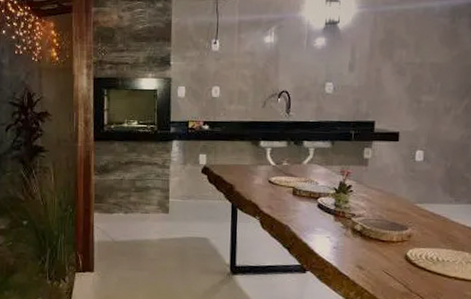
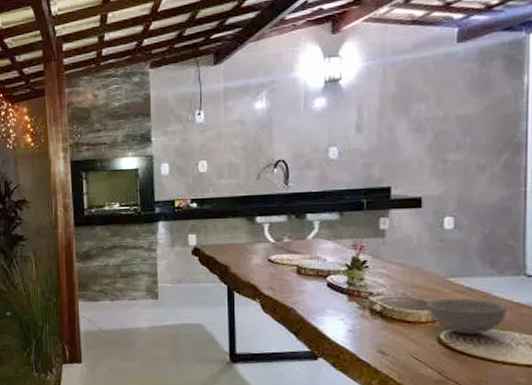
bowl: none [398,221,461,254] -> present [427,298,507,335]

